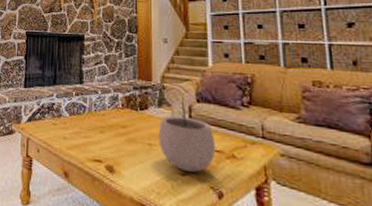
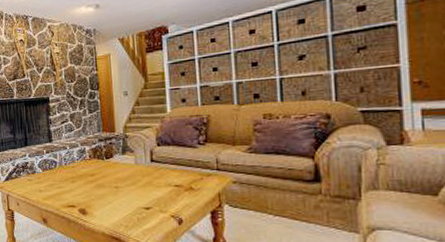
plant pot: present [158,102,216,172] -> none [123,147,176,205]

